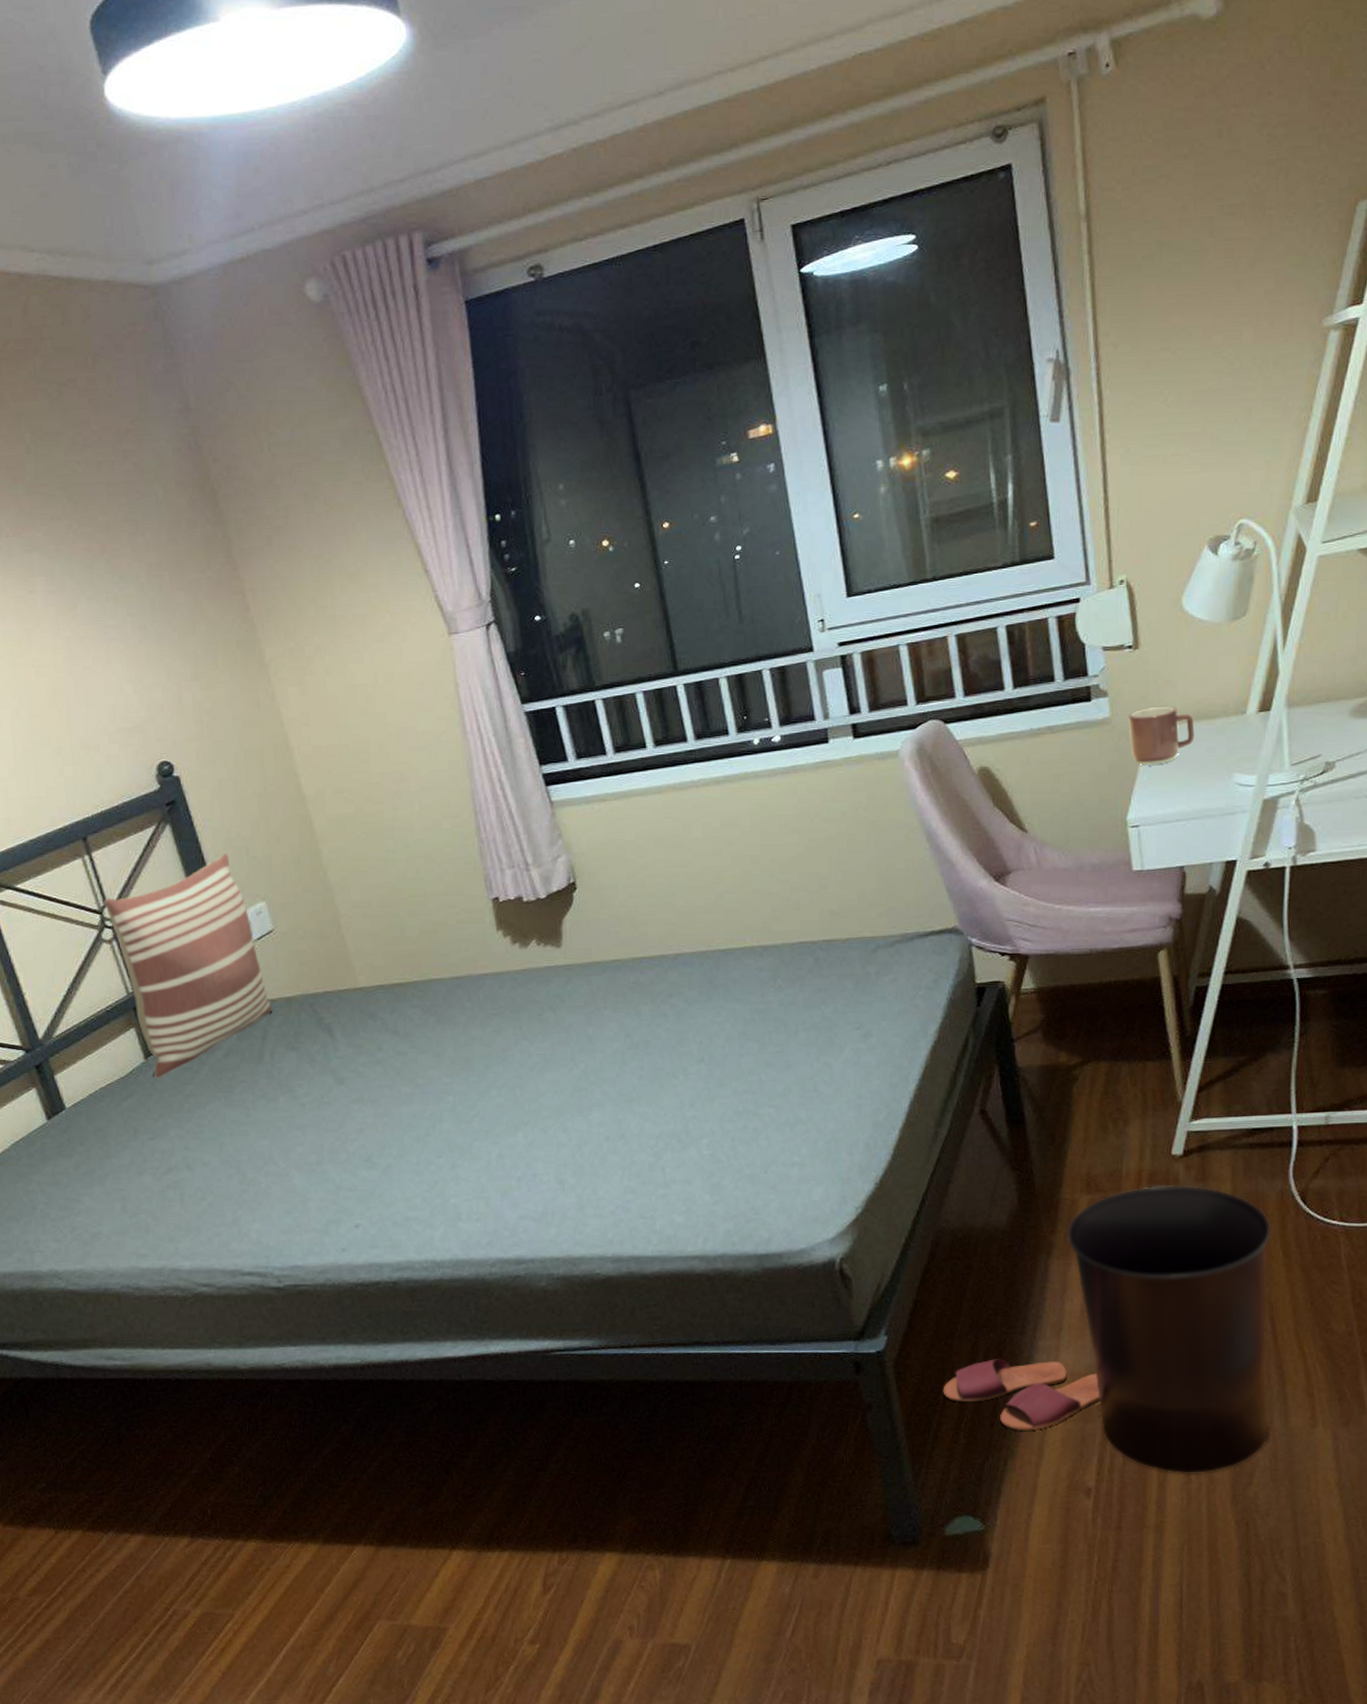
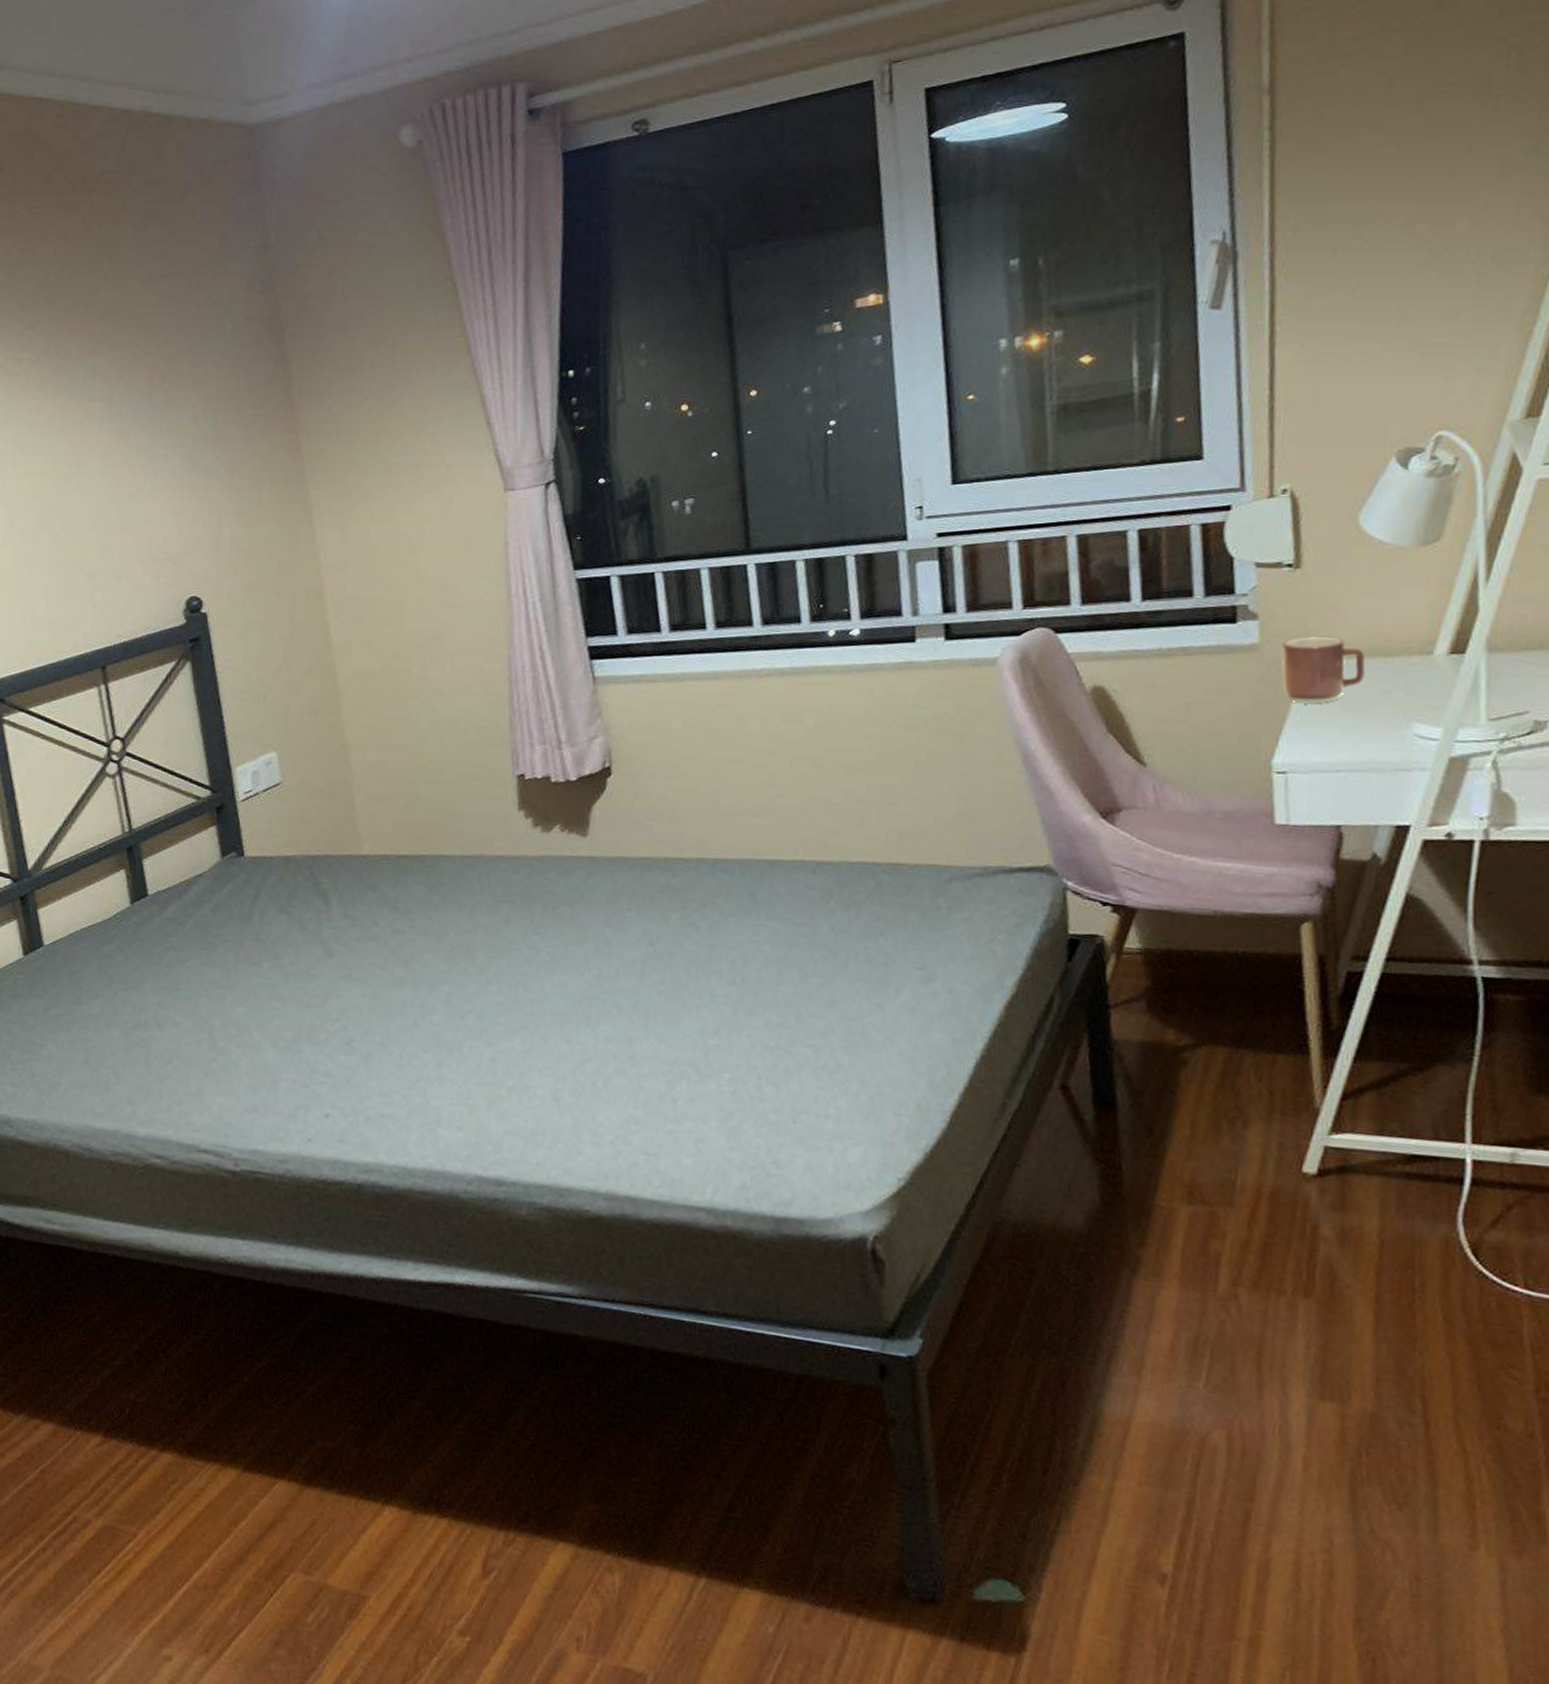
pillow: present [104,853,272,1078] -> none [113,697,269,926]
slippers: present [943,1359,1100,1430] -> none [986,1389,1187,1488]
waste bin: present [1067,1184,1272,1474] -> none [1158,1206,1430,1584]

